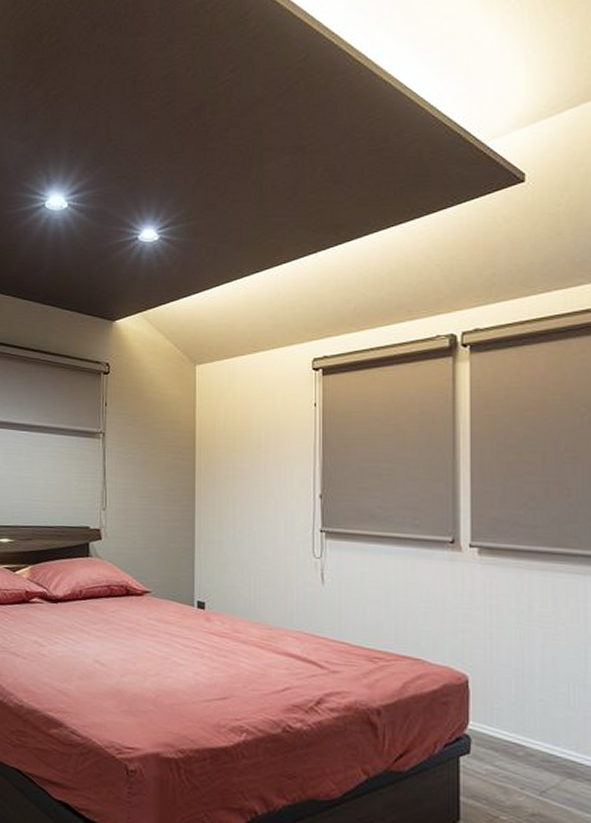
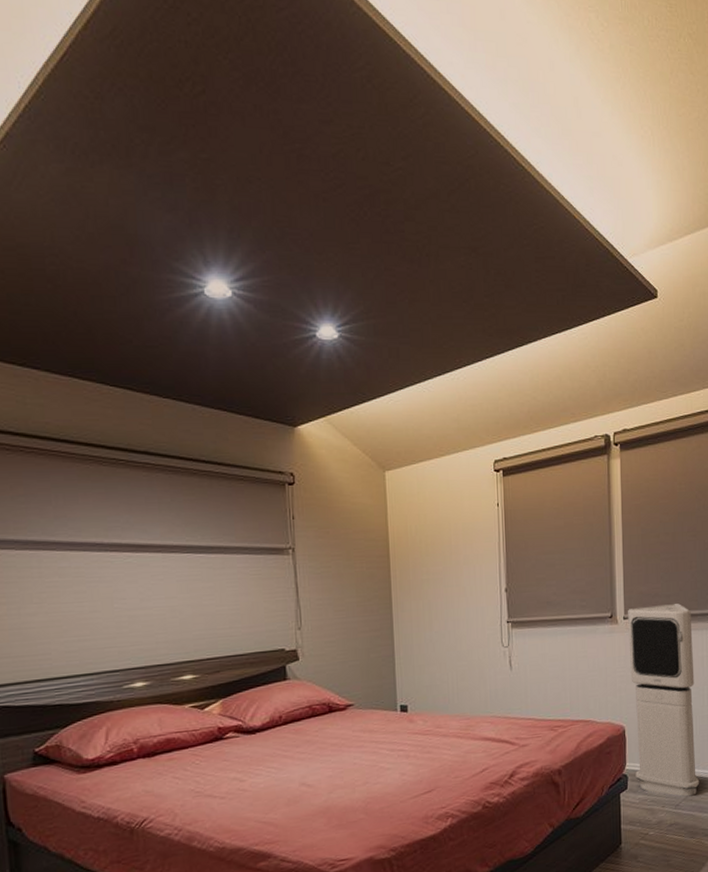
air purifier: none [476,535,579,785] -> present [628,603,700,797]

